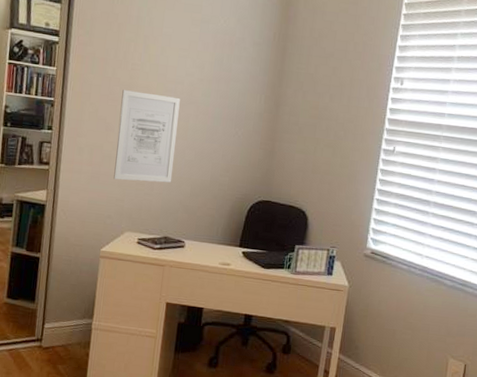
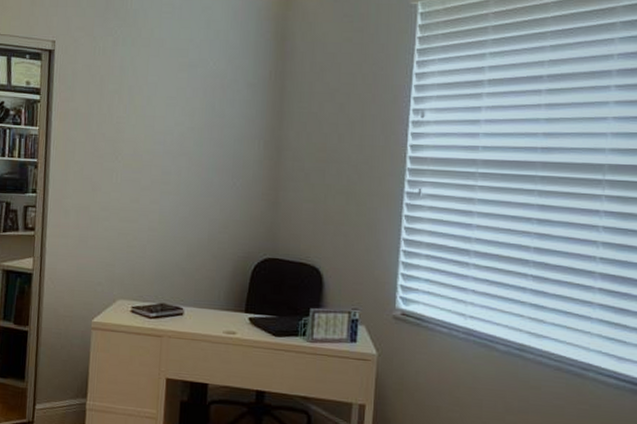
wall art: present [113,90,180,183] -> none [102,145,170,244]

